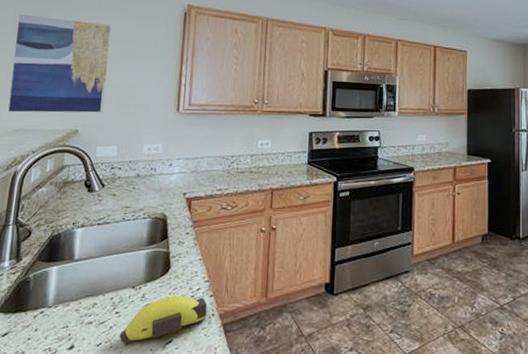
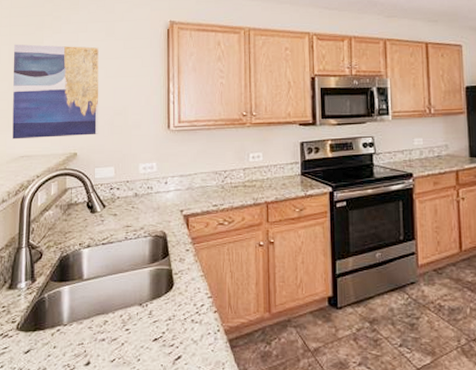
toy figure: present [119,295,207,344] -> none [131,312,212,360]

